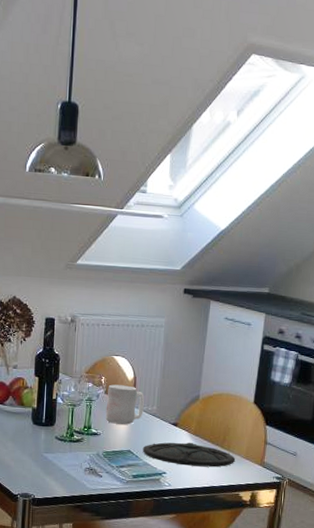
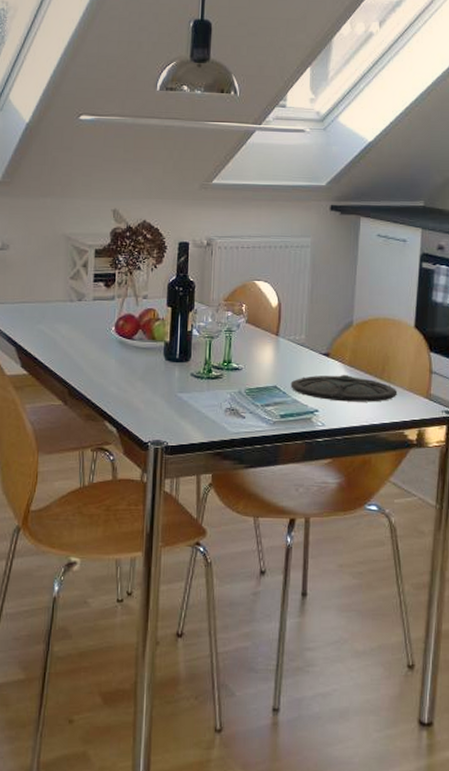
mug: present [105,384,144,425] -> none [247,312,291,357]

